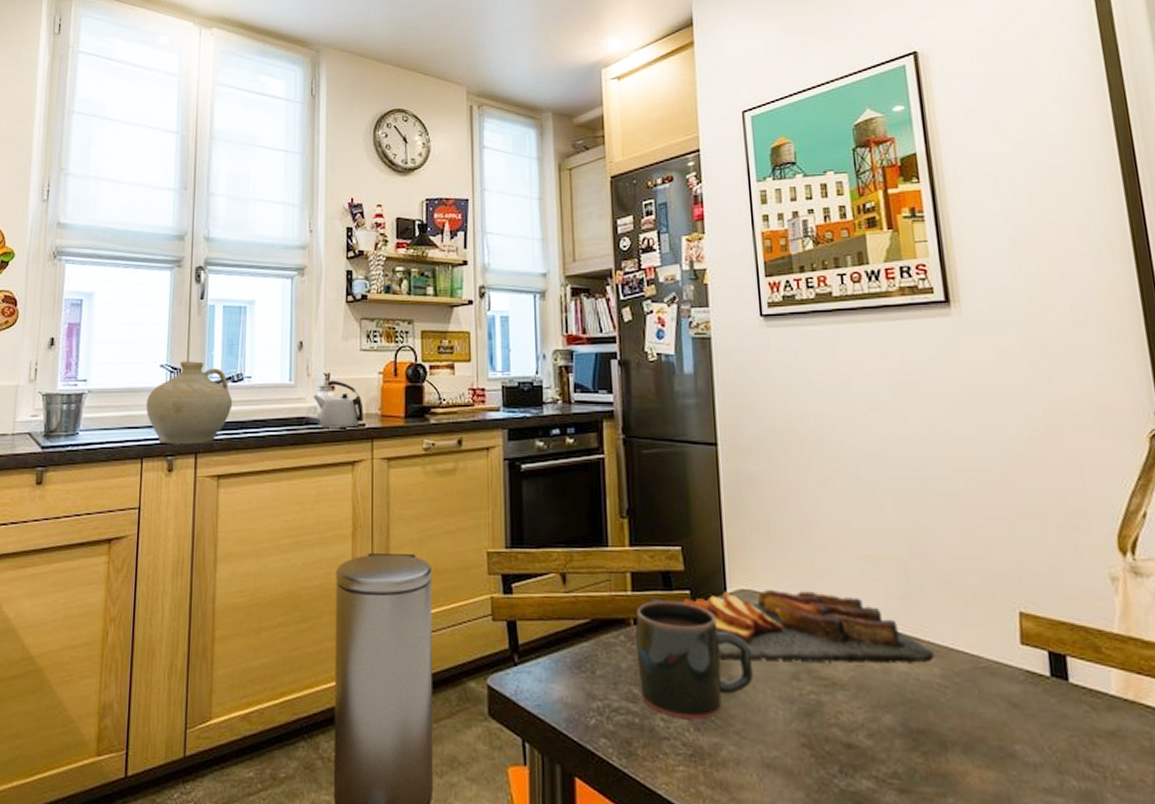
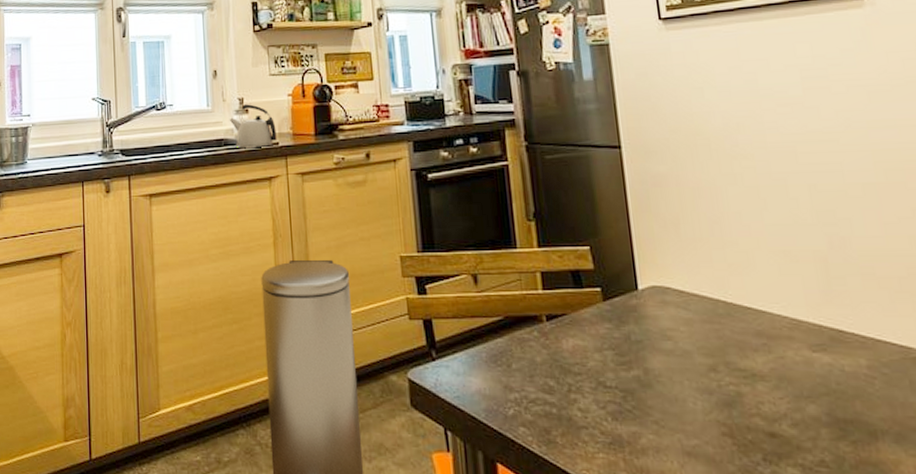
ceramic jug: present [145,361,233,445] -> none [82,93,158,169]
mug: present [635,601,754,720] -> none [547,298,670,410]
food platter: present [649,590,935,664] -> none [560,286,861,355]

